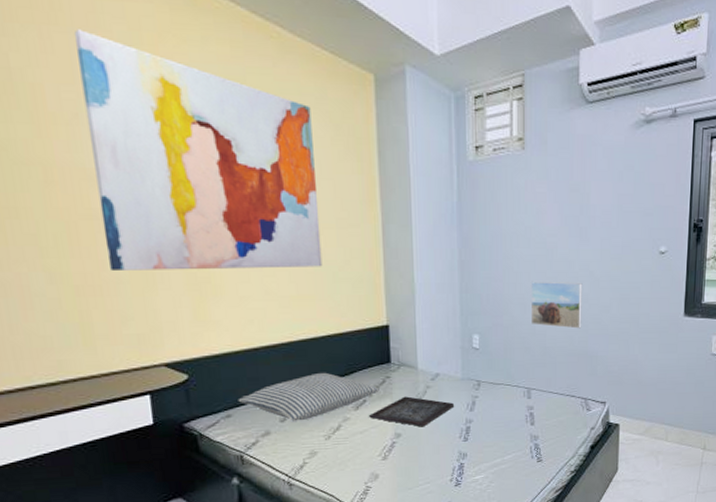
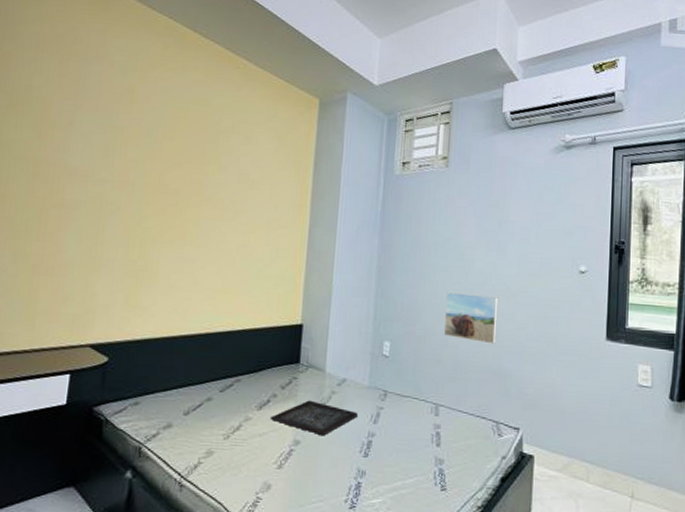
wall art: present [73,29,323,270] -> none [65,59,262,263]
pillow: present [238,372,380,422] -> none [148,366,285,416]

